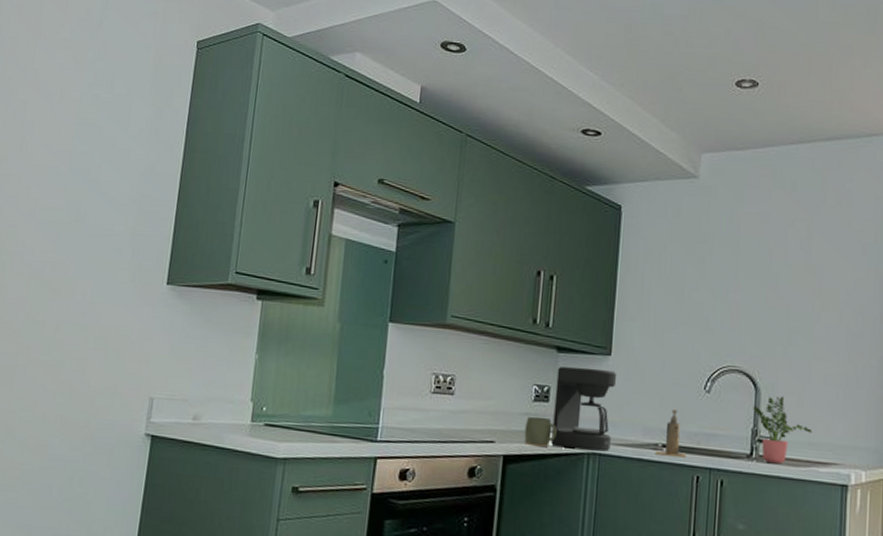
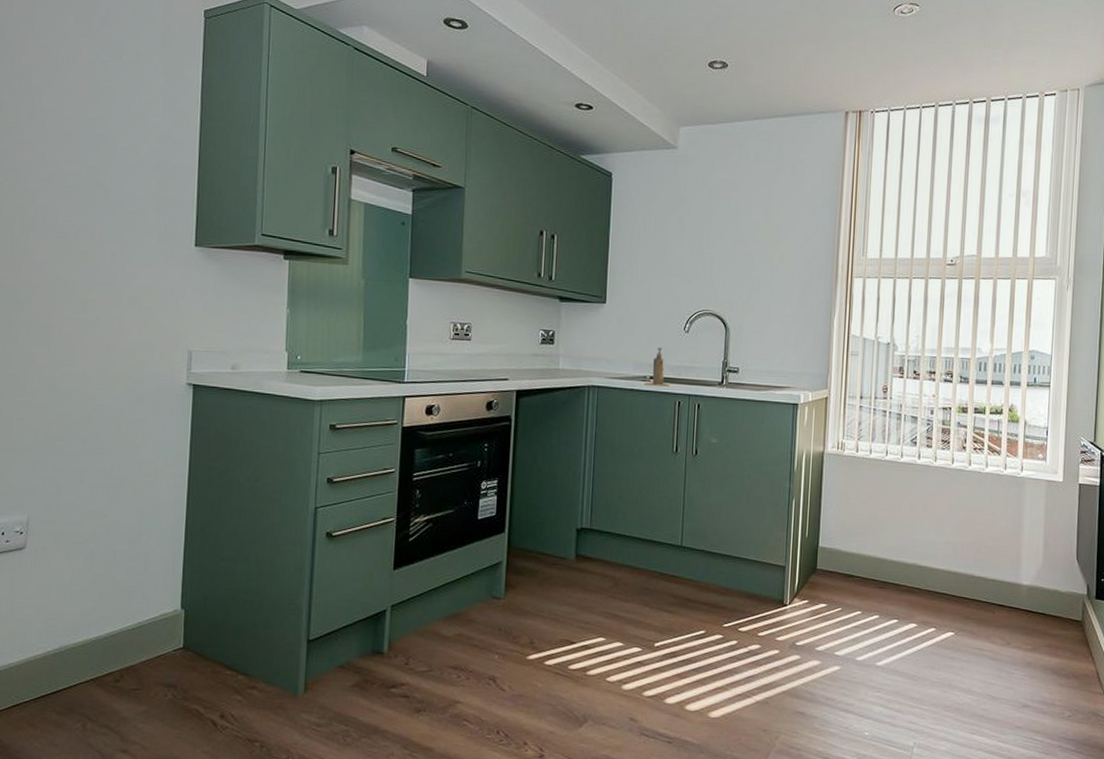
mug: present [524,416,557,447] -> none [533,357,561,383]
coffee maker: present [551,367,617,452] -> none [557,314,612,384]
potted plant: present [753,396,813,465] -> none [723,334,771,389]

